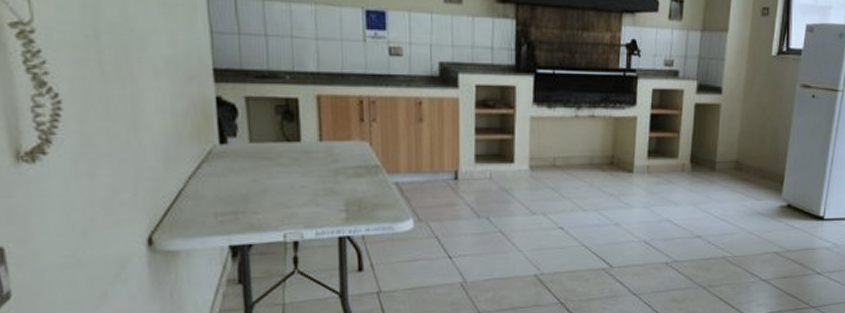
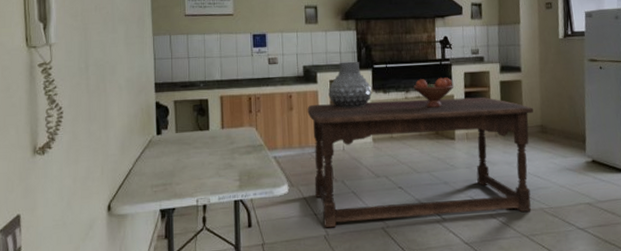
dining table: none [443,117,730,274] -> present [307,97,533,228]
vase: none [473,61,533,125] -> present [328,61,372,109]
fruit bowl: none [587,93,639,131] -> present [413,77,455,108]

